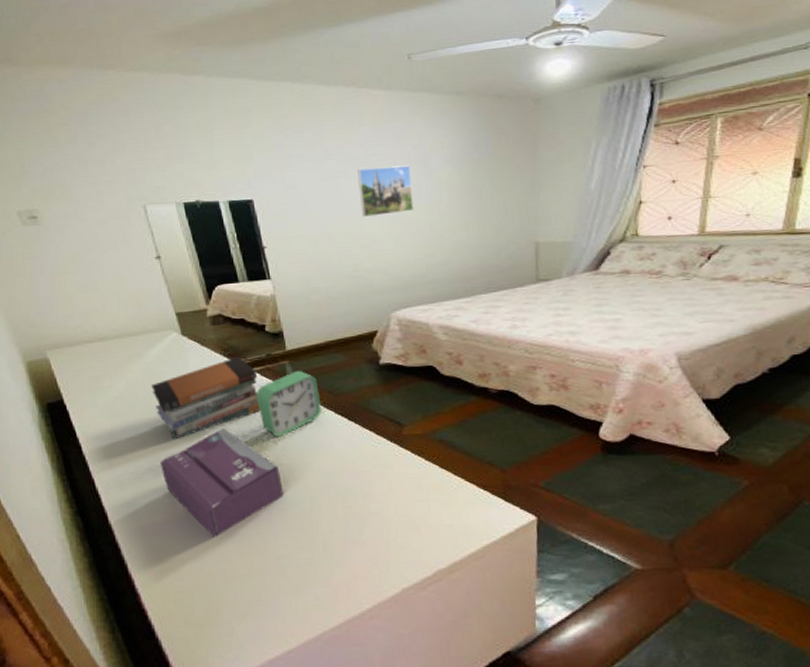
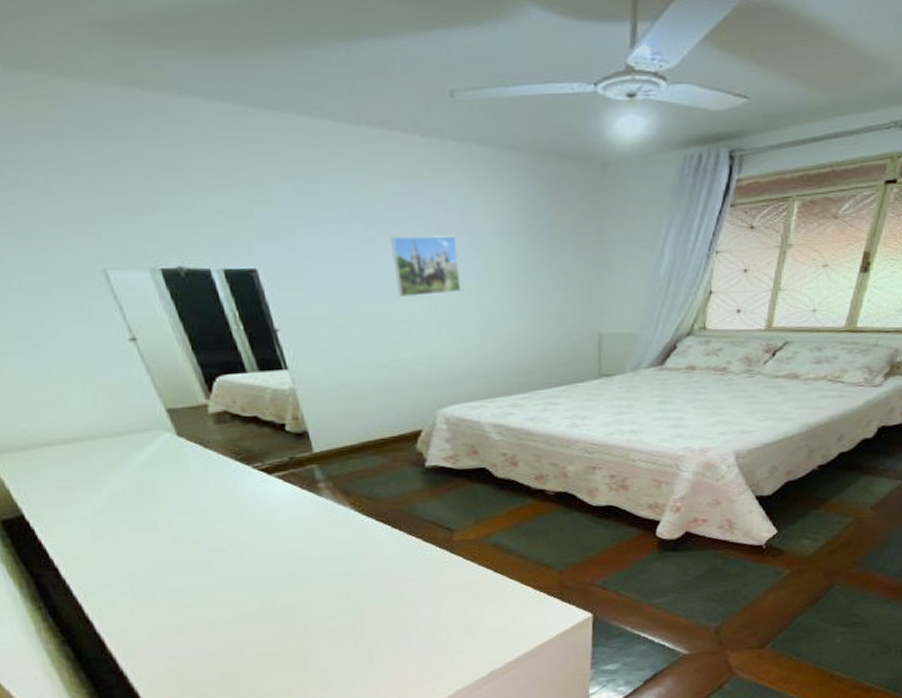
book stack: present [151,356,260,440] -> none [144,460,287,557]
tissue box: present [161,427,284,537] -> none [166,540,321,657]
alarm clock: present [256,371,321,437] -> none [280,476,360,549]

